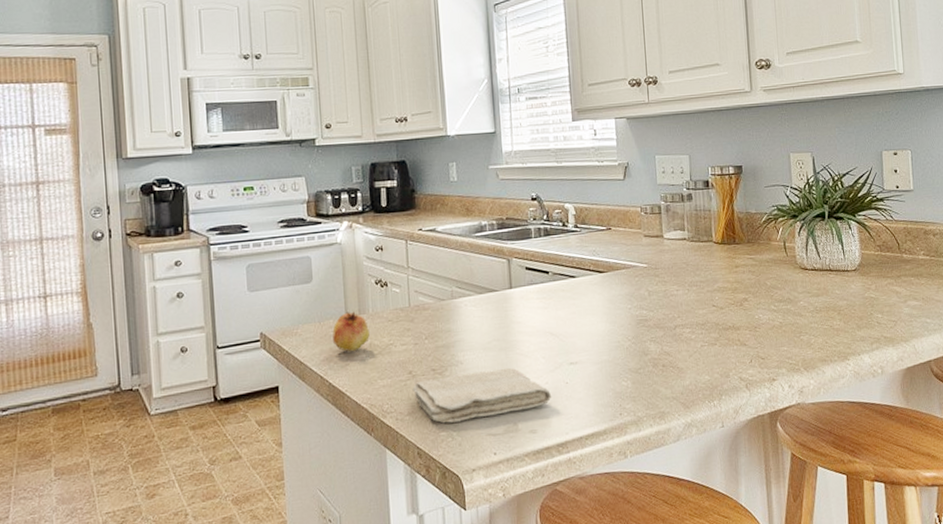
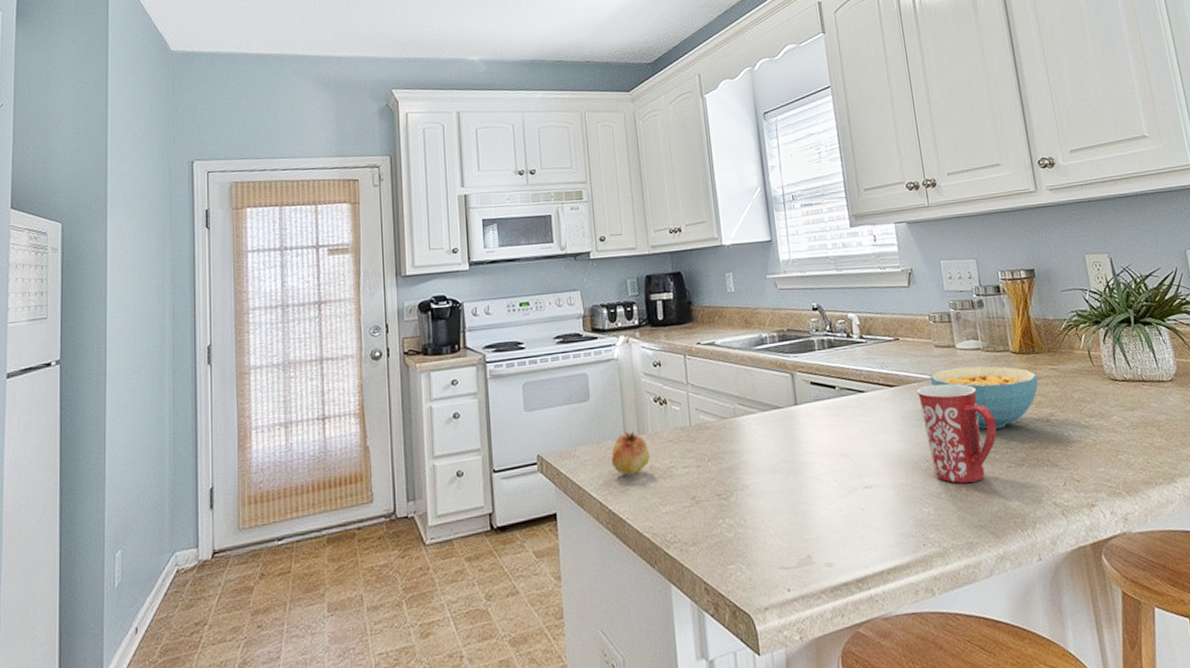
washcloth: present [412,367,552,424] -> none [696,492,847,555]
mug: none [624,270,694,360] -> present [916,384,997,483]
cereal bowl: none [637,254,736,312] -> present [929,365,1038,429]

